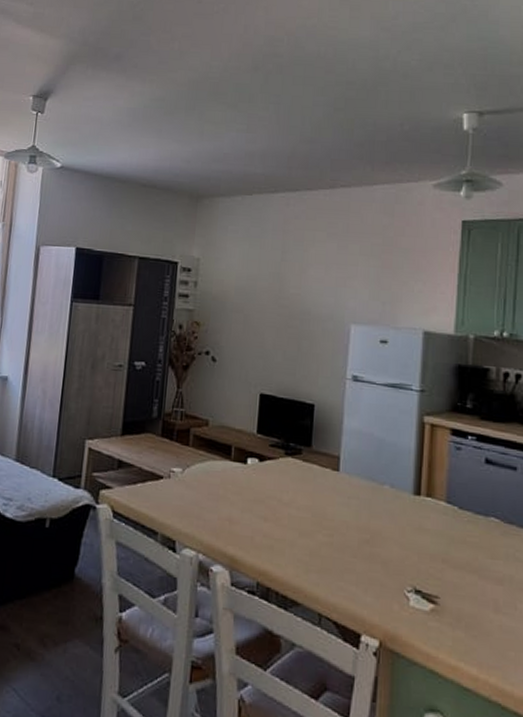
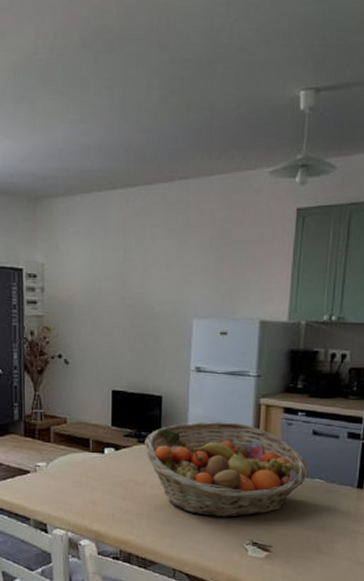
fruit basket: none [292,437,482,556] -> present [145,422,309,518]

